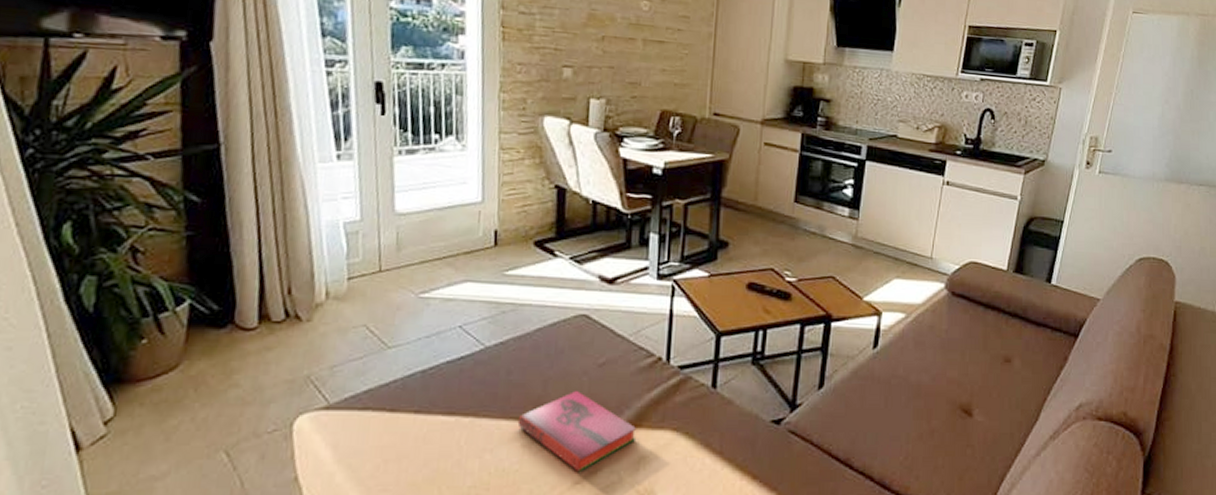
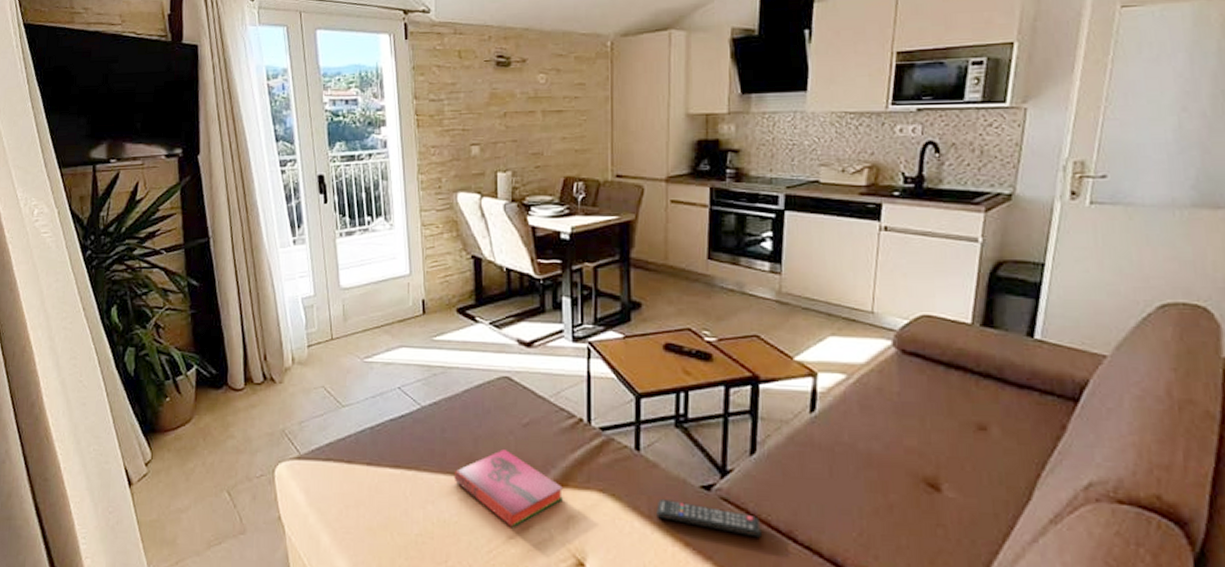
remote control: none [728,435,823,467] -> present [656,499,761,538]

